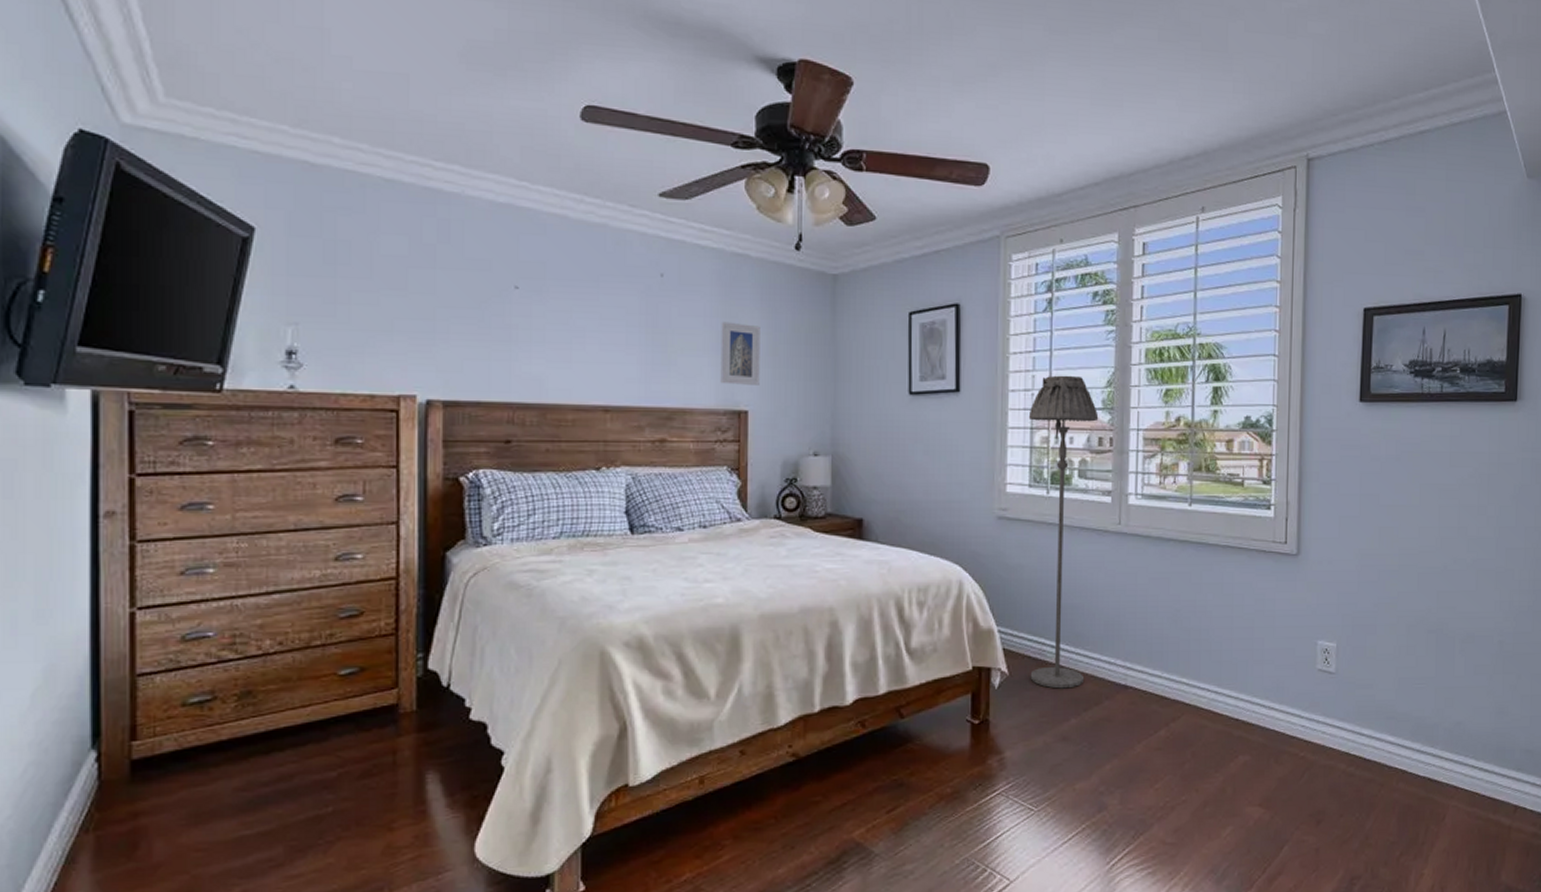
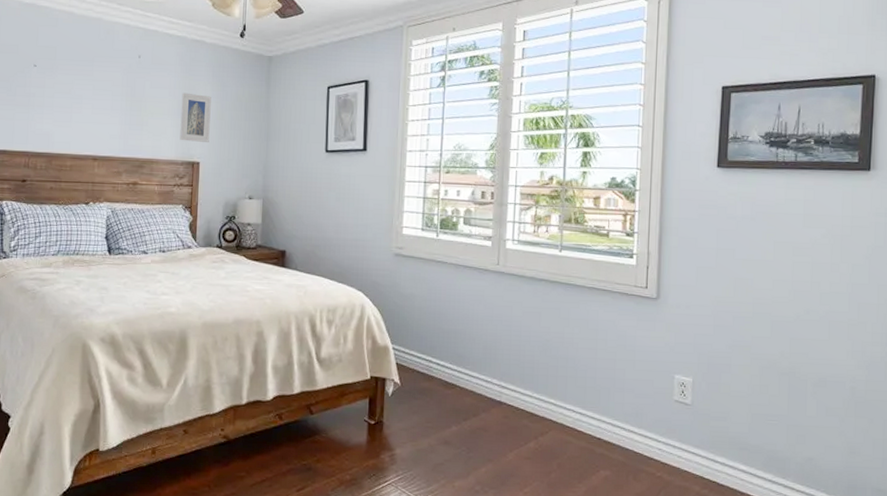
floor lamp: present [1028,375,1099,689] -> none [418,139,482,401]

